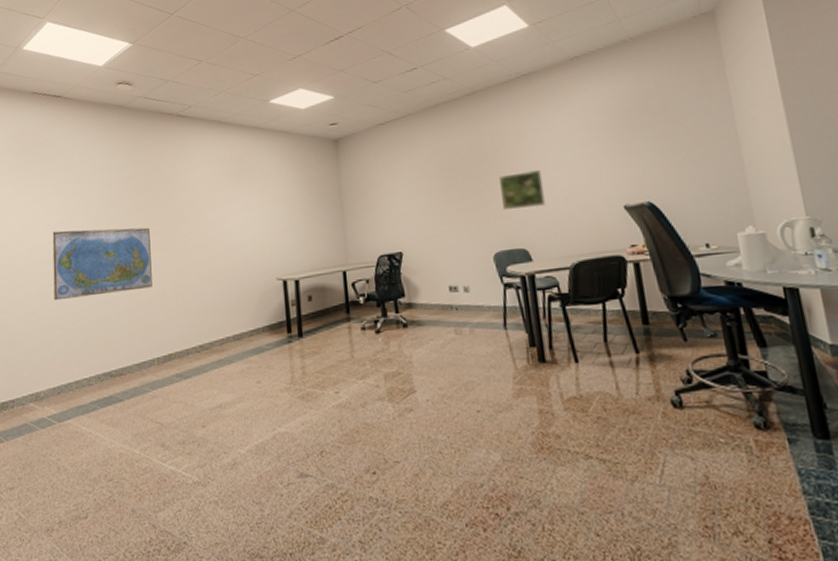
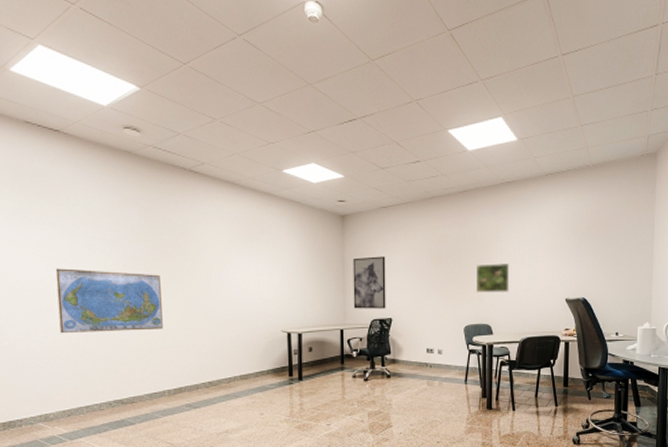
wall art: none [350,179,394,245] -> present [352,256,386,309]

